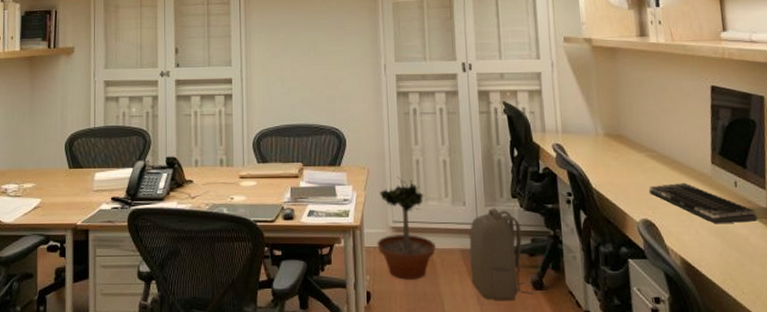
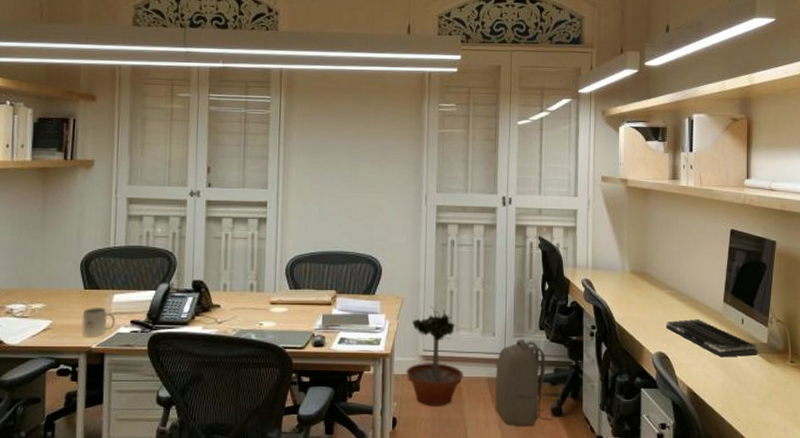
mug: none [67,186,98,216] -> present [81,308,116,339]

